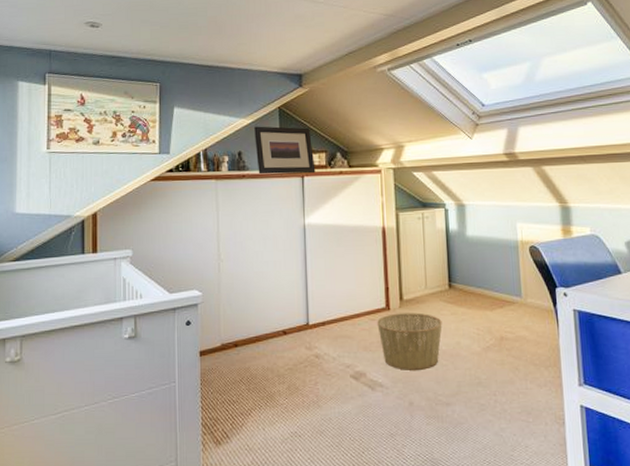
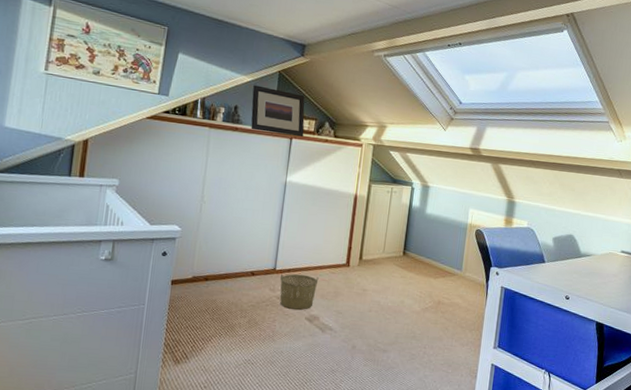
basket: none [315,326,358,367] -> present [280,273,319,310]
basket: present [377,312,442,370] -> none [336,270,392,320]

